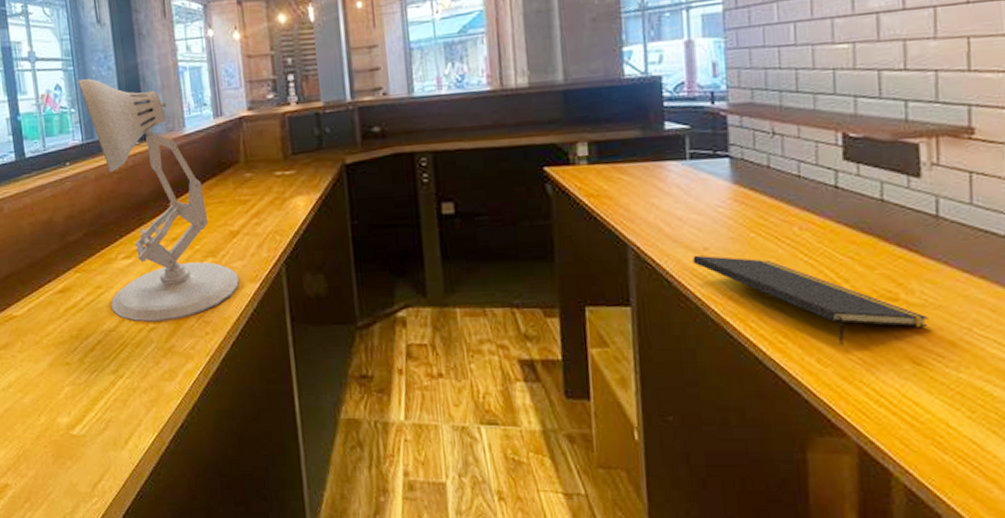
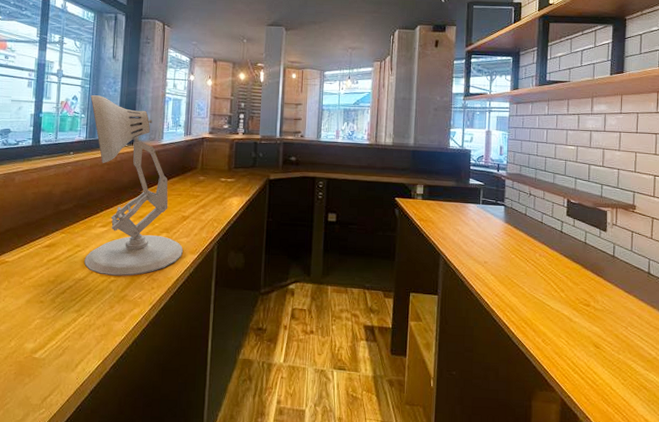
notepad: present [692,255,929,346] -> none [477,265,605,333]

